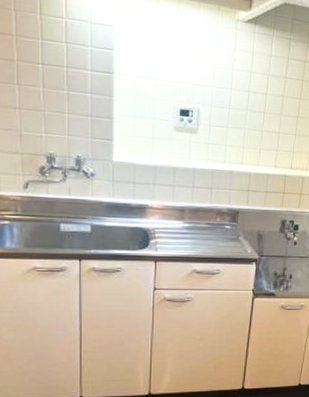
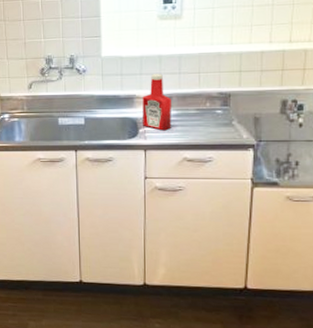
ketchup bottle: none [154,185,184,243] -> present [142,74,171,131]

